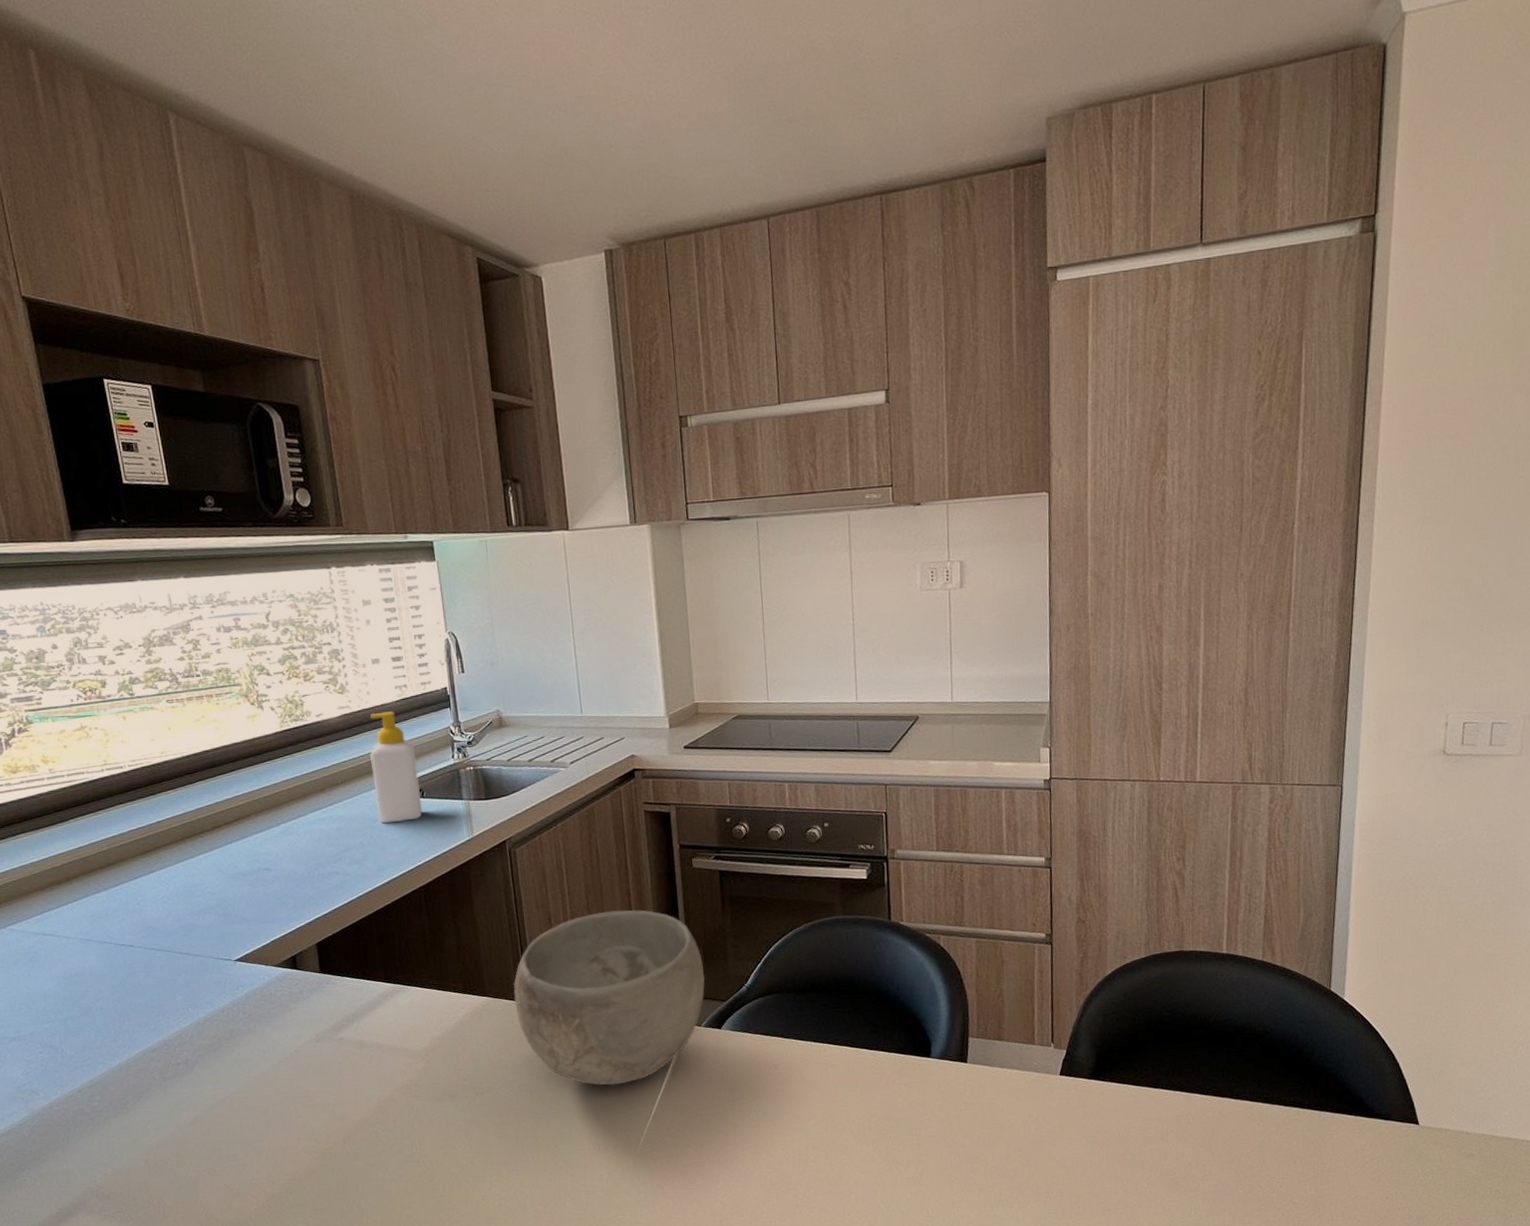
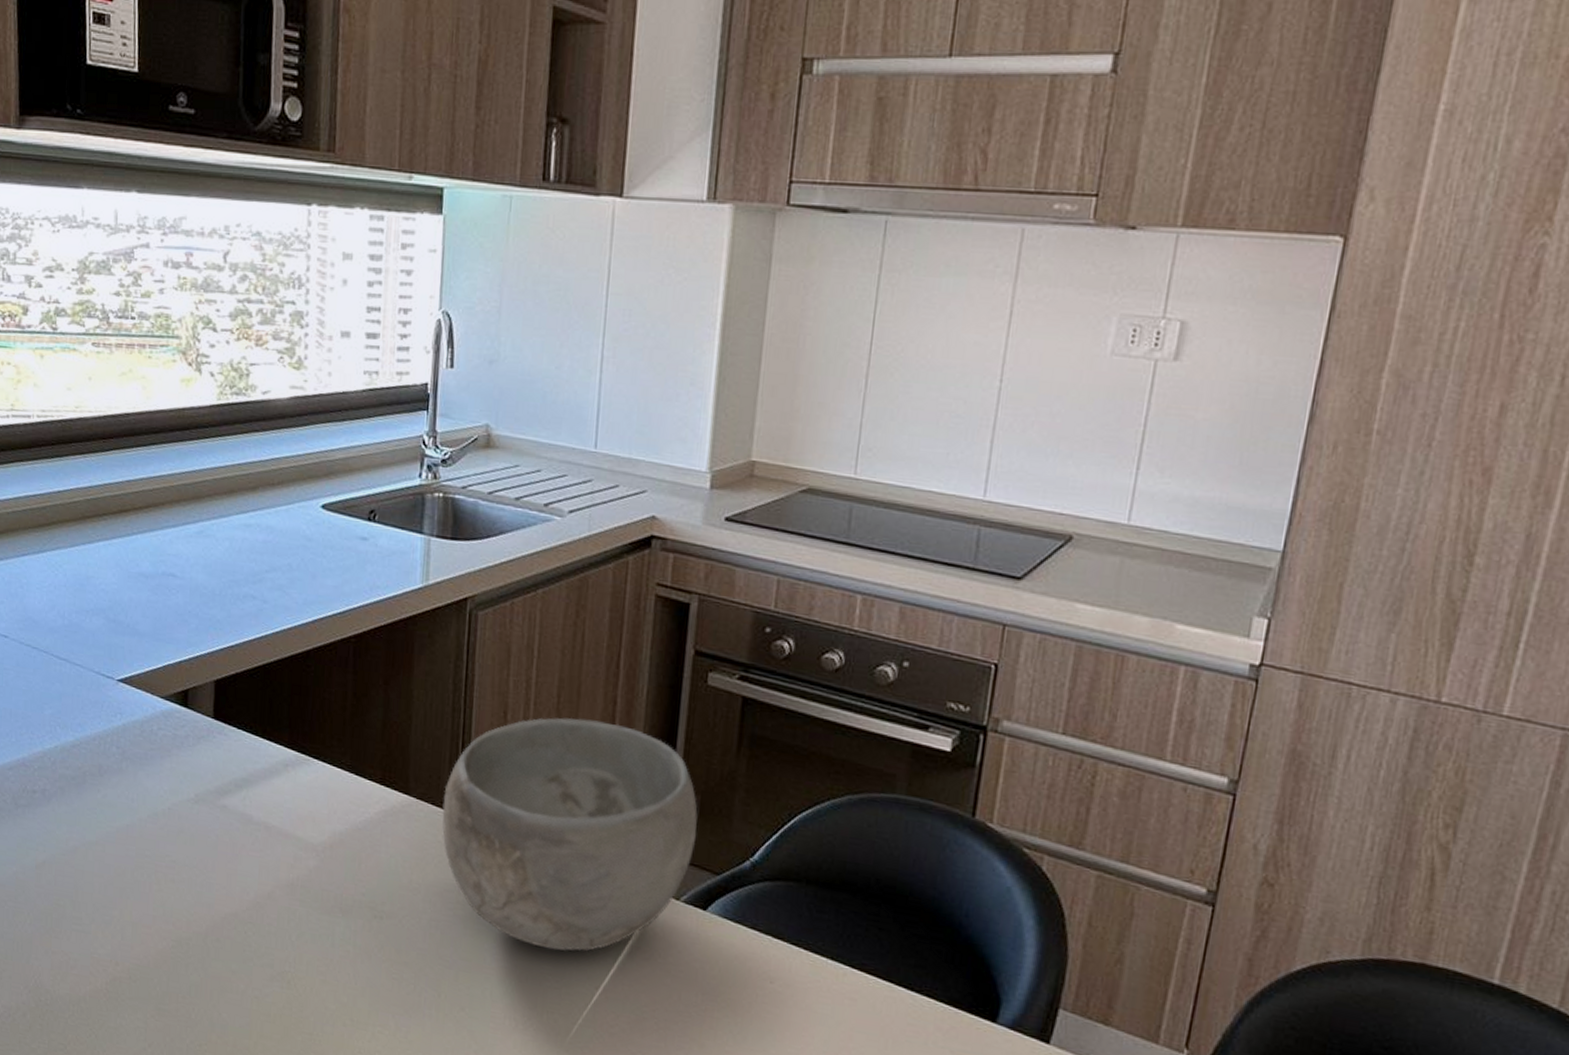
soap bottle: present [369,711,422,824] -> none [315,400,374,548]

